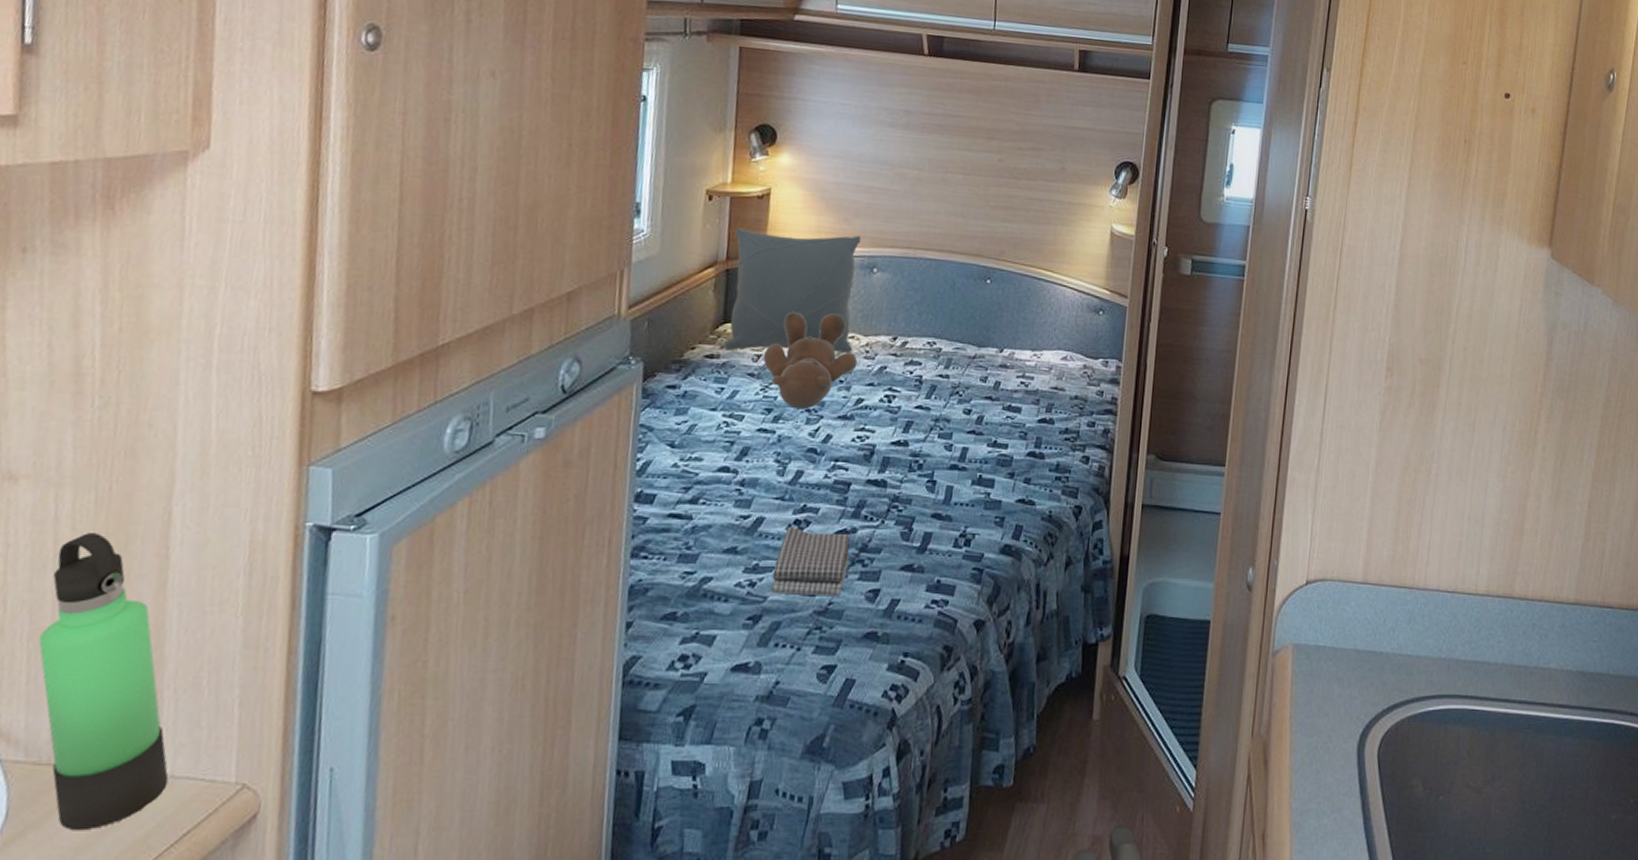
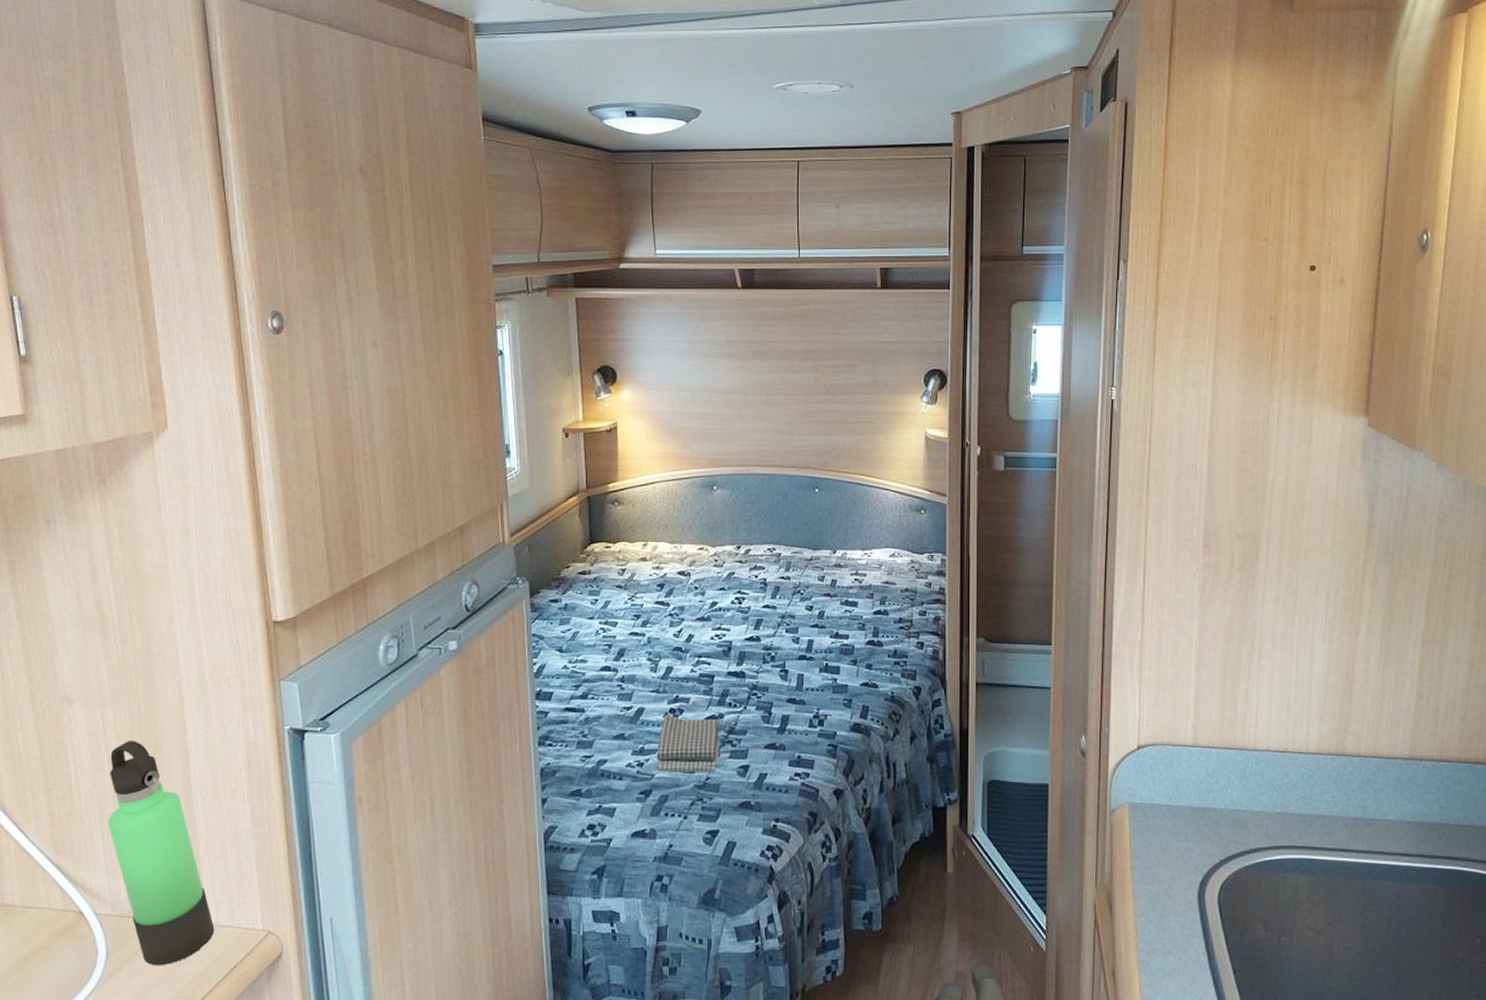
pillow: present [724,227,861,353] -> none [591,458,703,567]
teddy bear: present [763,311,858,410] -> none [627,529,709,614]

